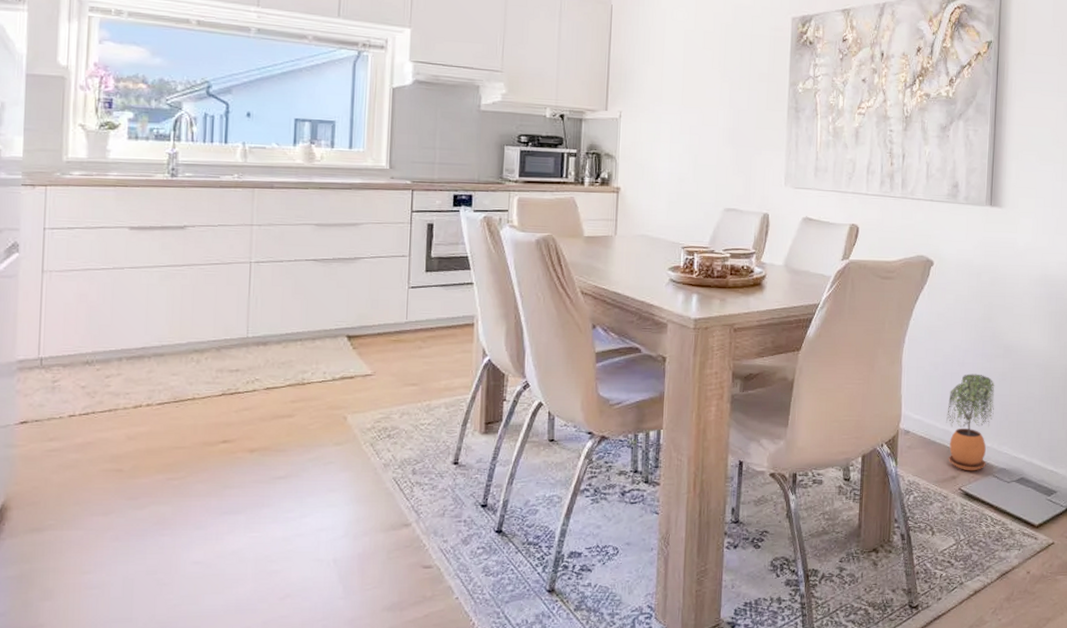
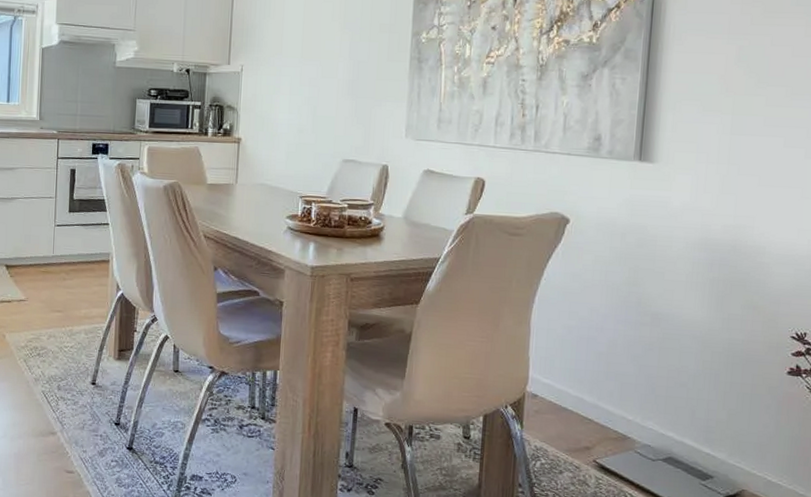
potted plant: present [946,374,995,471] -> none [580,340,640,444]

